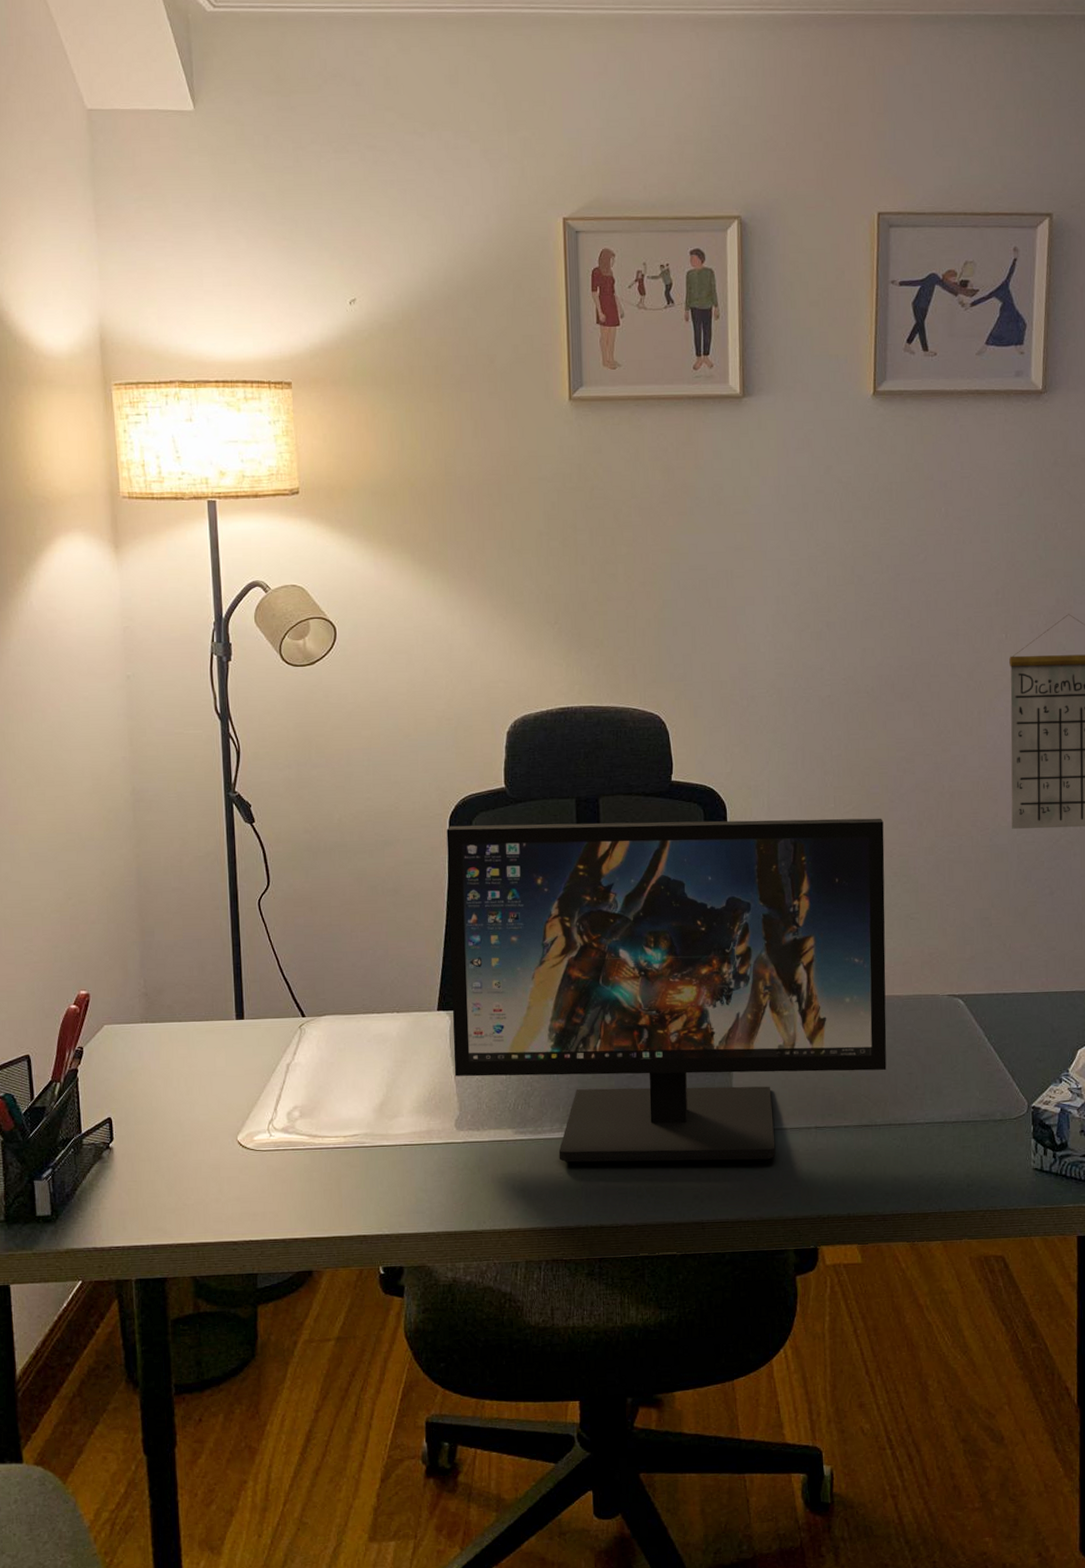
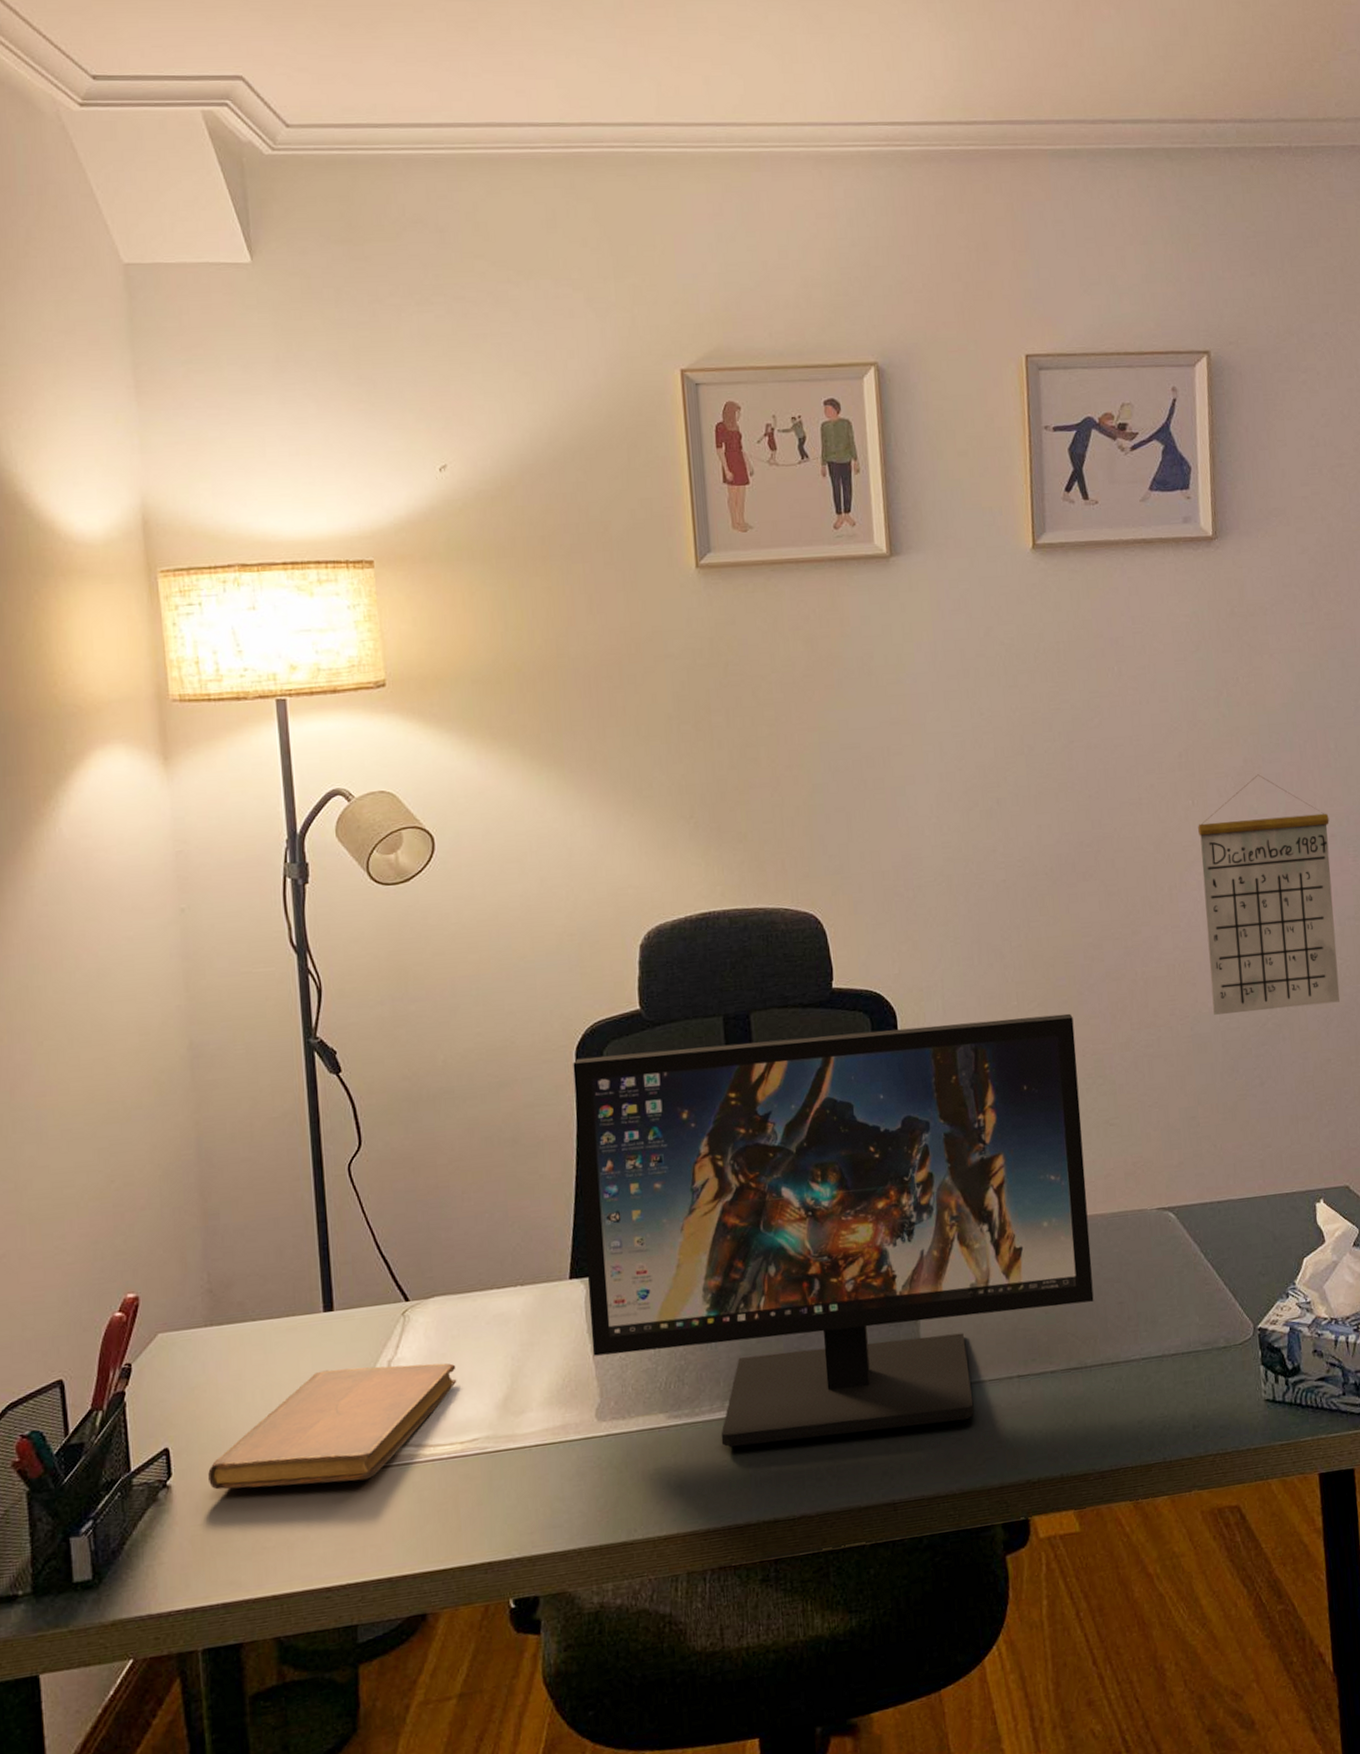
notebook: none [142,1067,343,1159] -> present [208,1363,457,1490]

